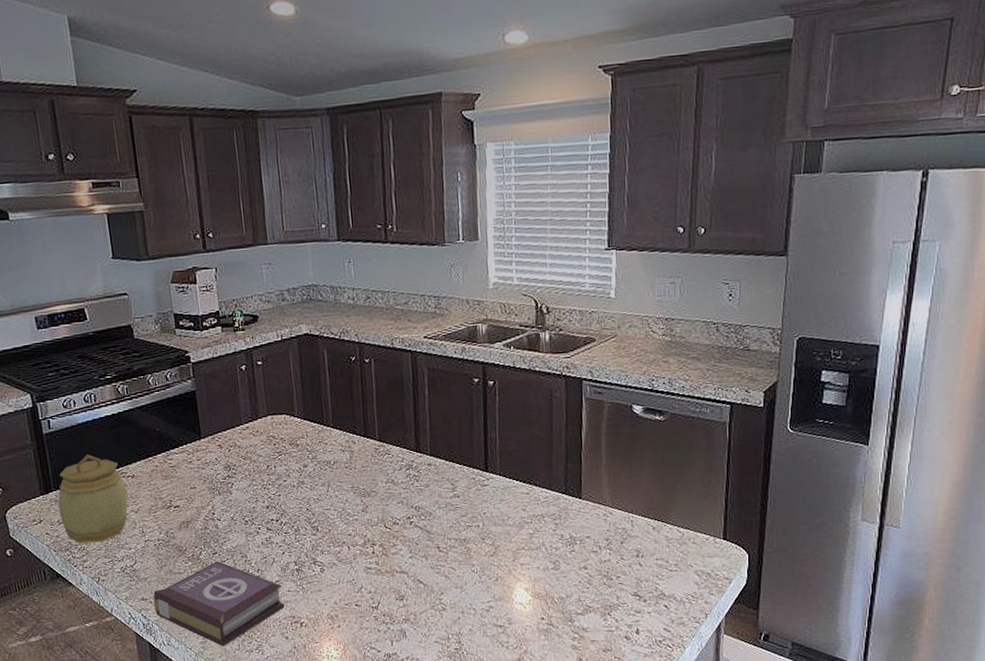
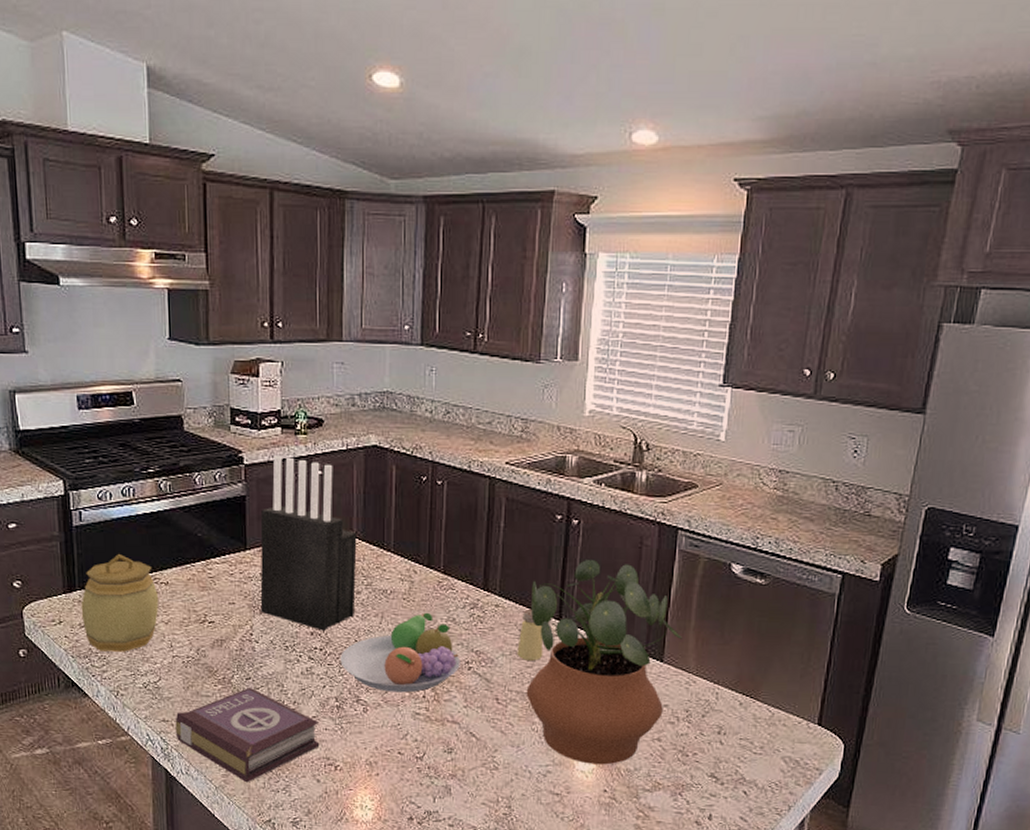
knife block: none [211,351,304,504] -> present [260,455,357,631]
fruit bowl: none [295,477,403,552] -> present [340,612,460,693]
saltshaker: none [451,464,475,511] -> present [517,608,544,662]
potted plant: none [459,415,596,596] -> present [526,560,682,765]

